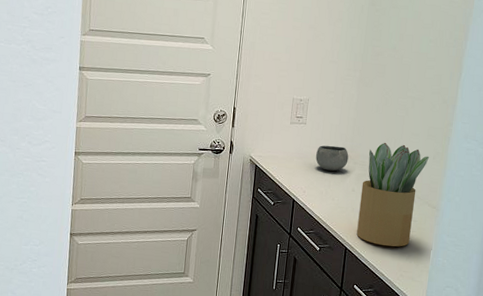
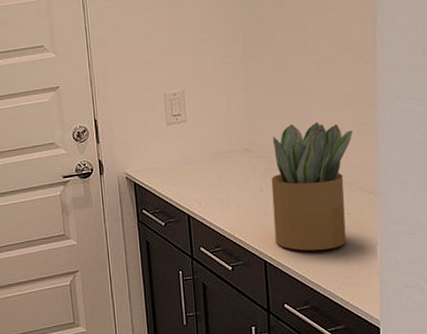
bowl: present [316,145,349,171] -> none [206,140,248,173]

